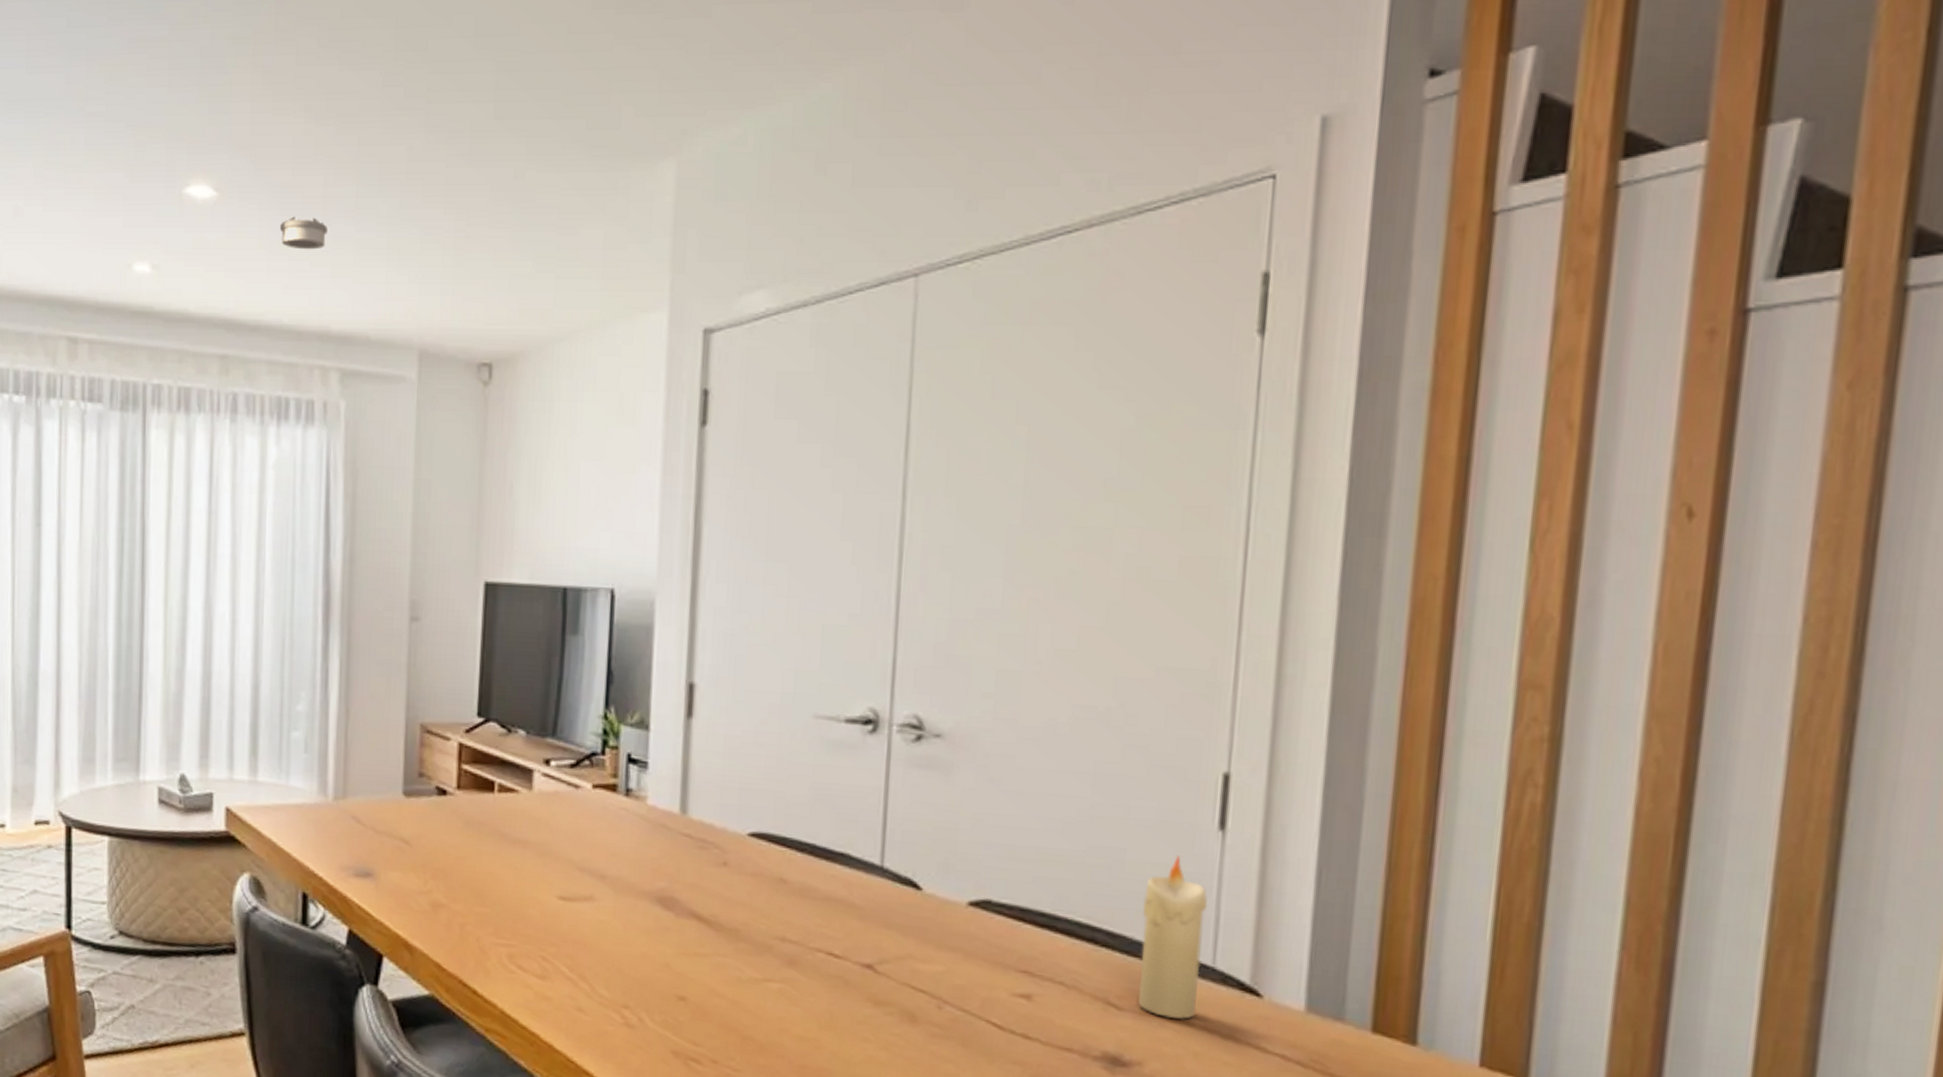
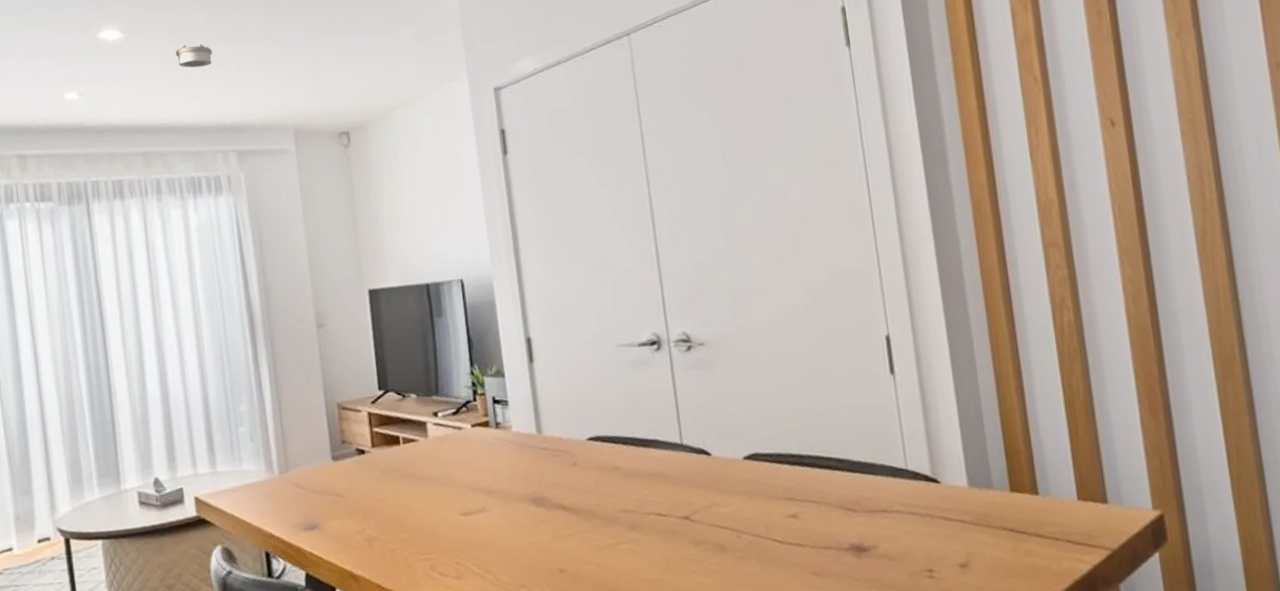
candle: present [1138,855,1209,1019] -> none [854,397,902,511]

